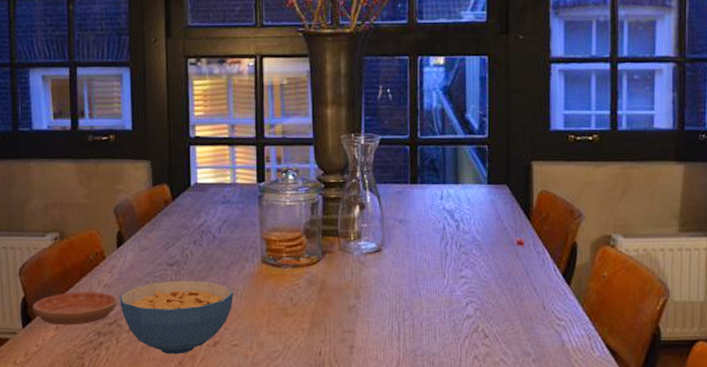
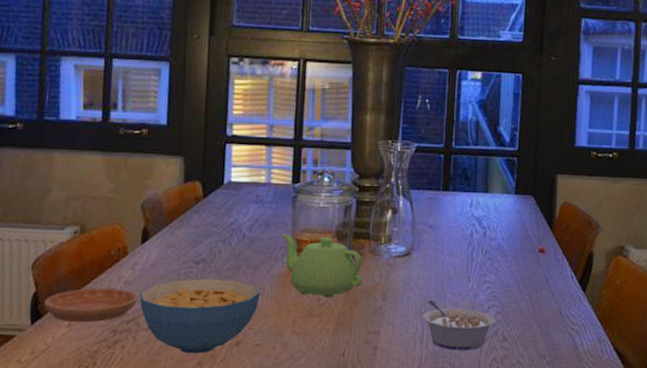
teapot: none [250,234,335,297] -> present [282,234,363,298]
legume: none [398,296,475,349] -> present [423,299,496,351]

